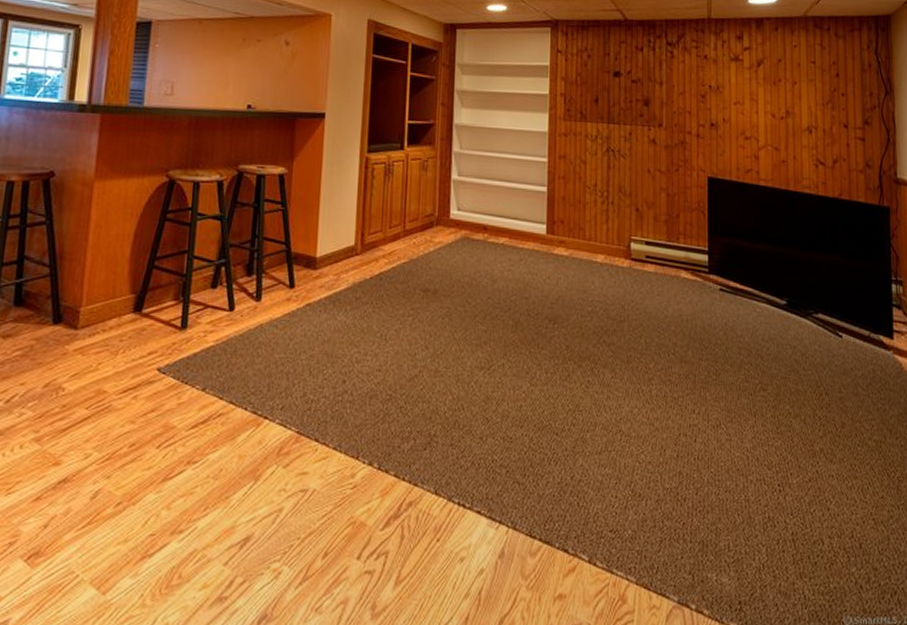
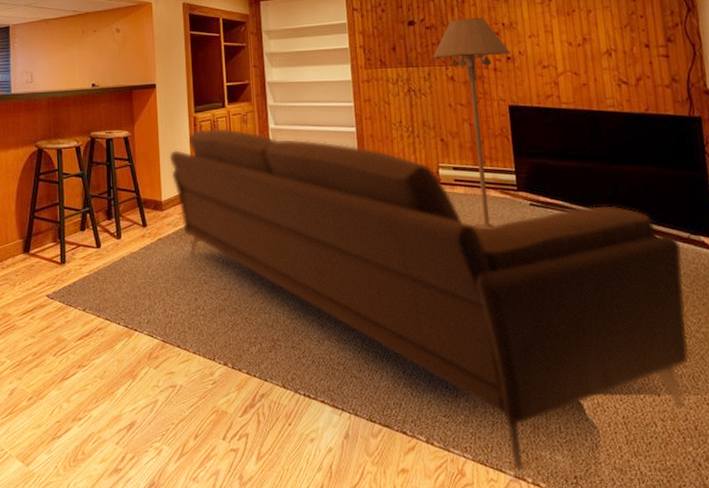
sofa: none [330,172,862,596] -> present [169,127,690,471]
floor lamp: none [635,75,715,314] -> present [432,17,511,229]

